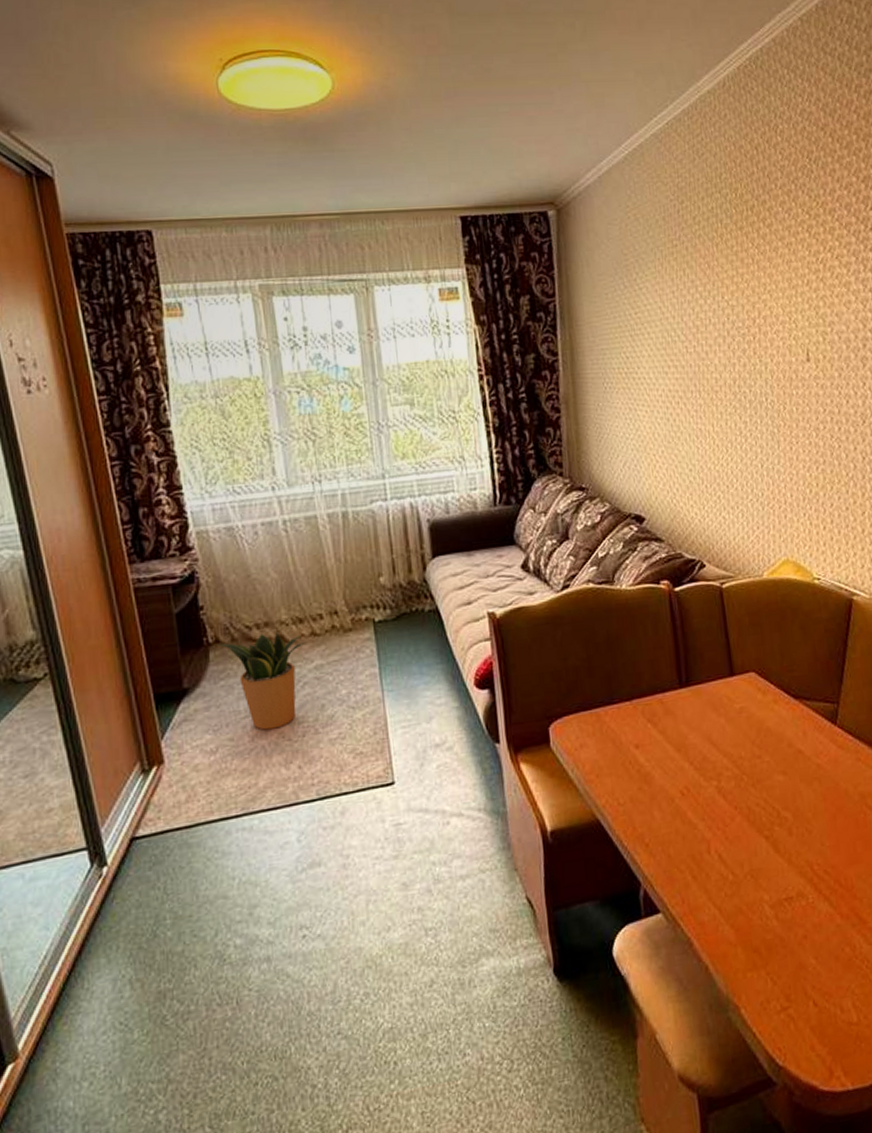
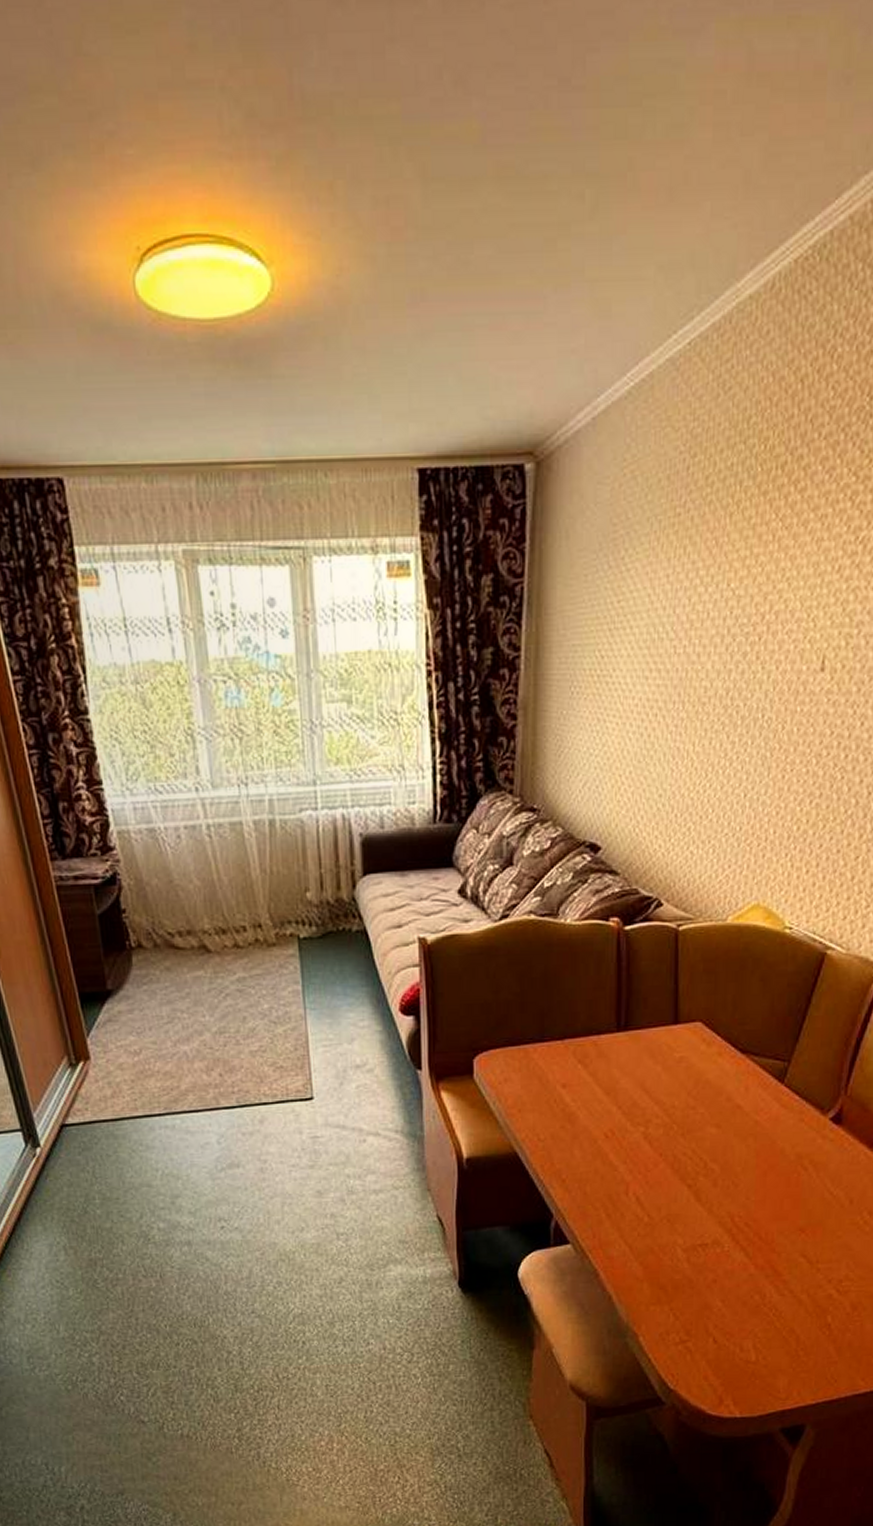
potted plant: present [218,631,307,730] -> none [141,940,229,1037]

